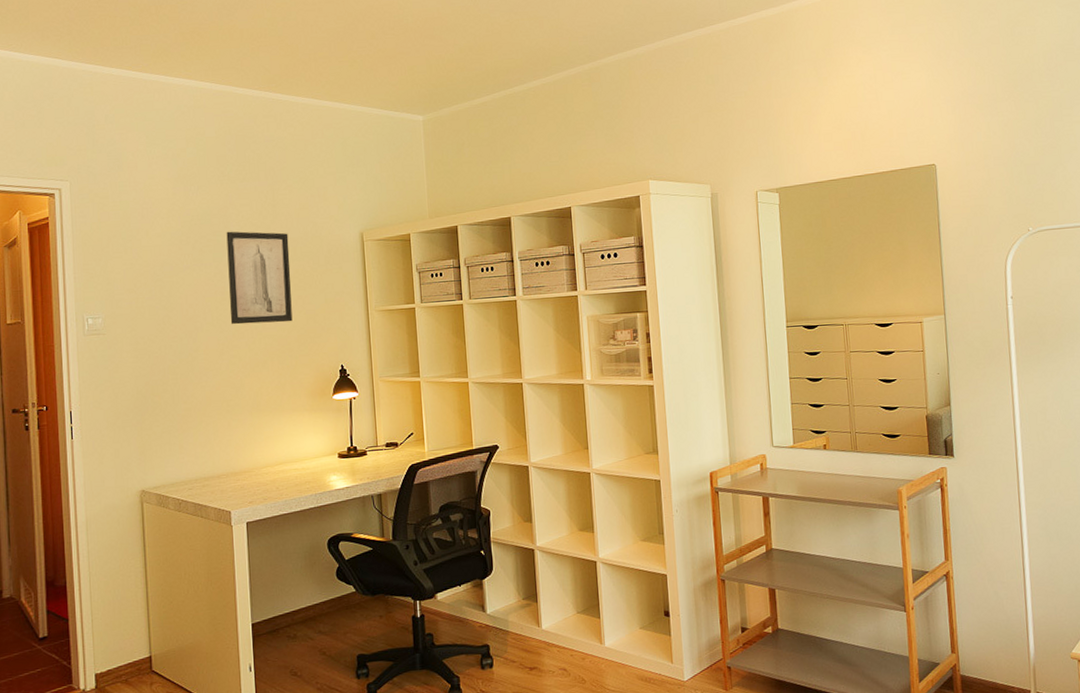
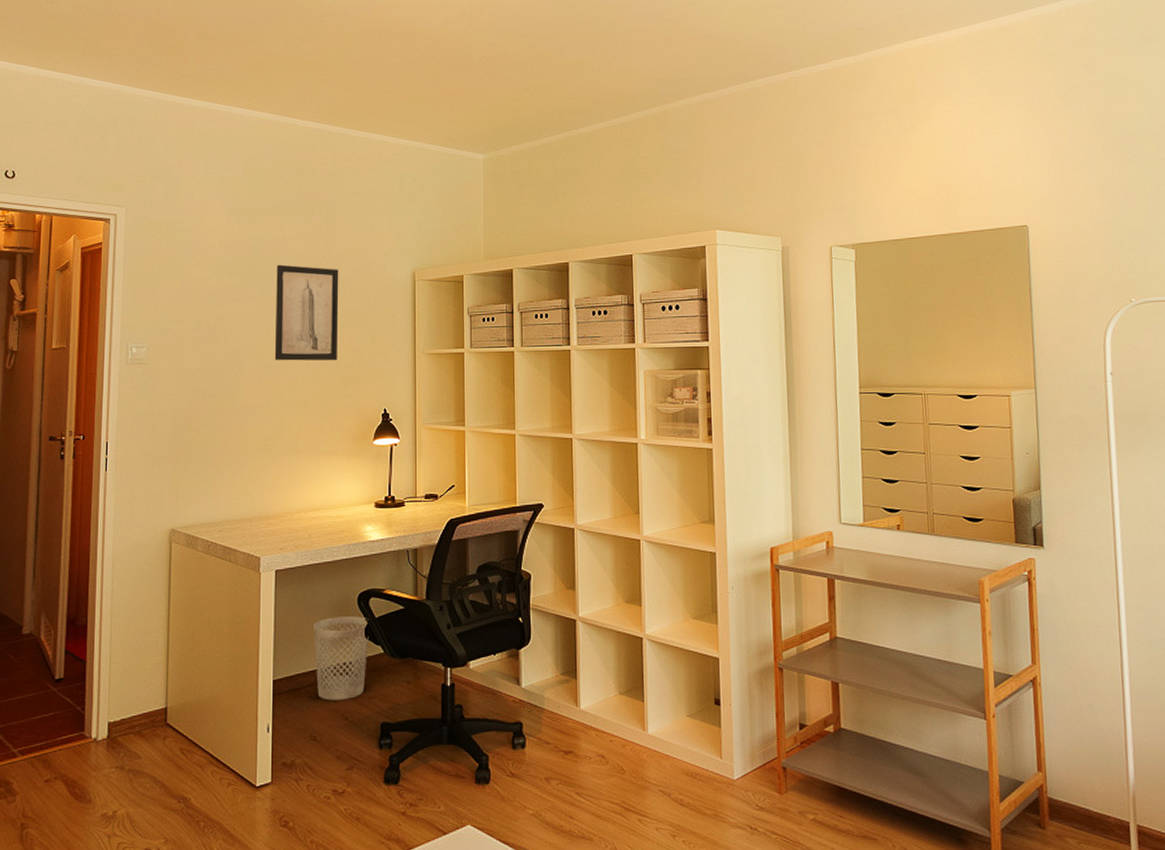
wastebasket: none [287,559,341,639] -> present [314,616,369,701]

